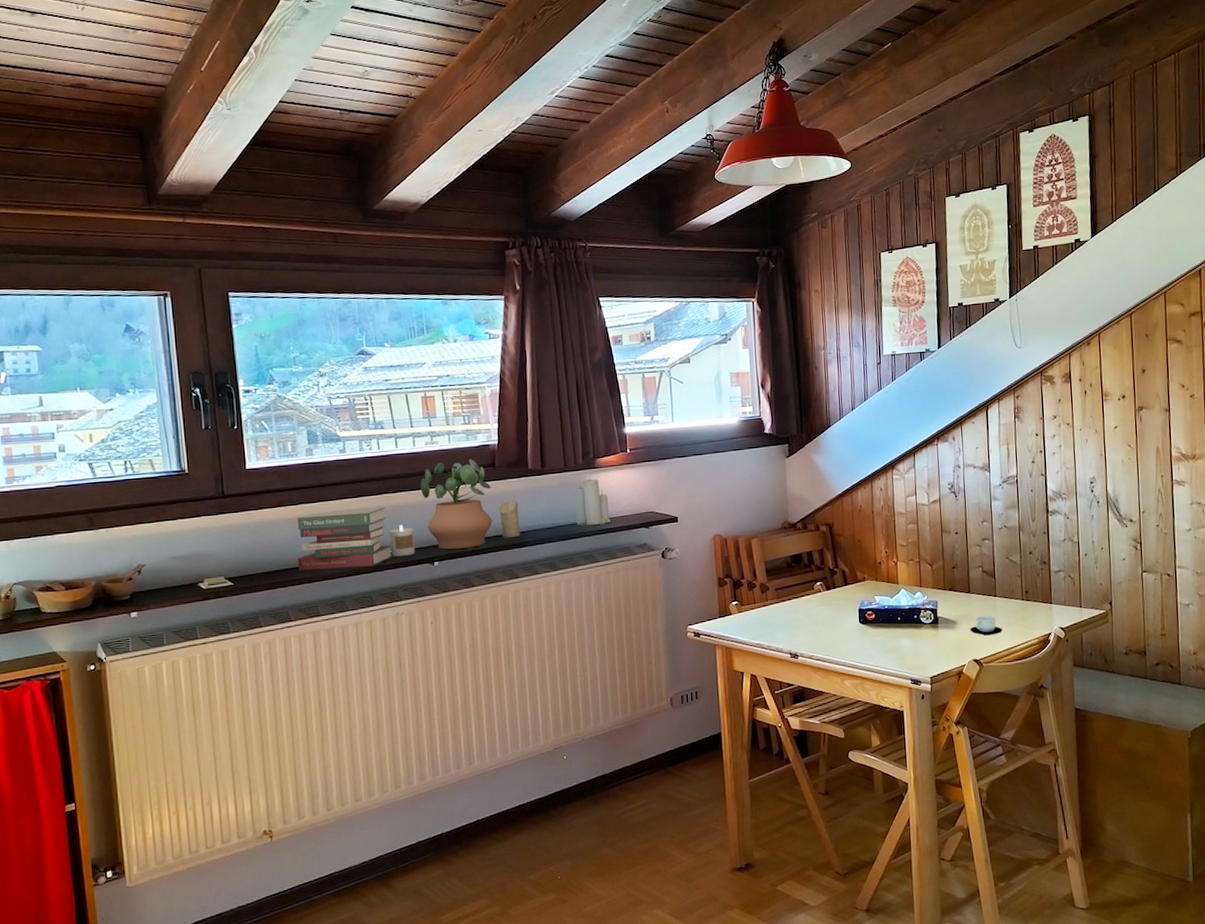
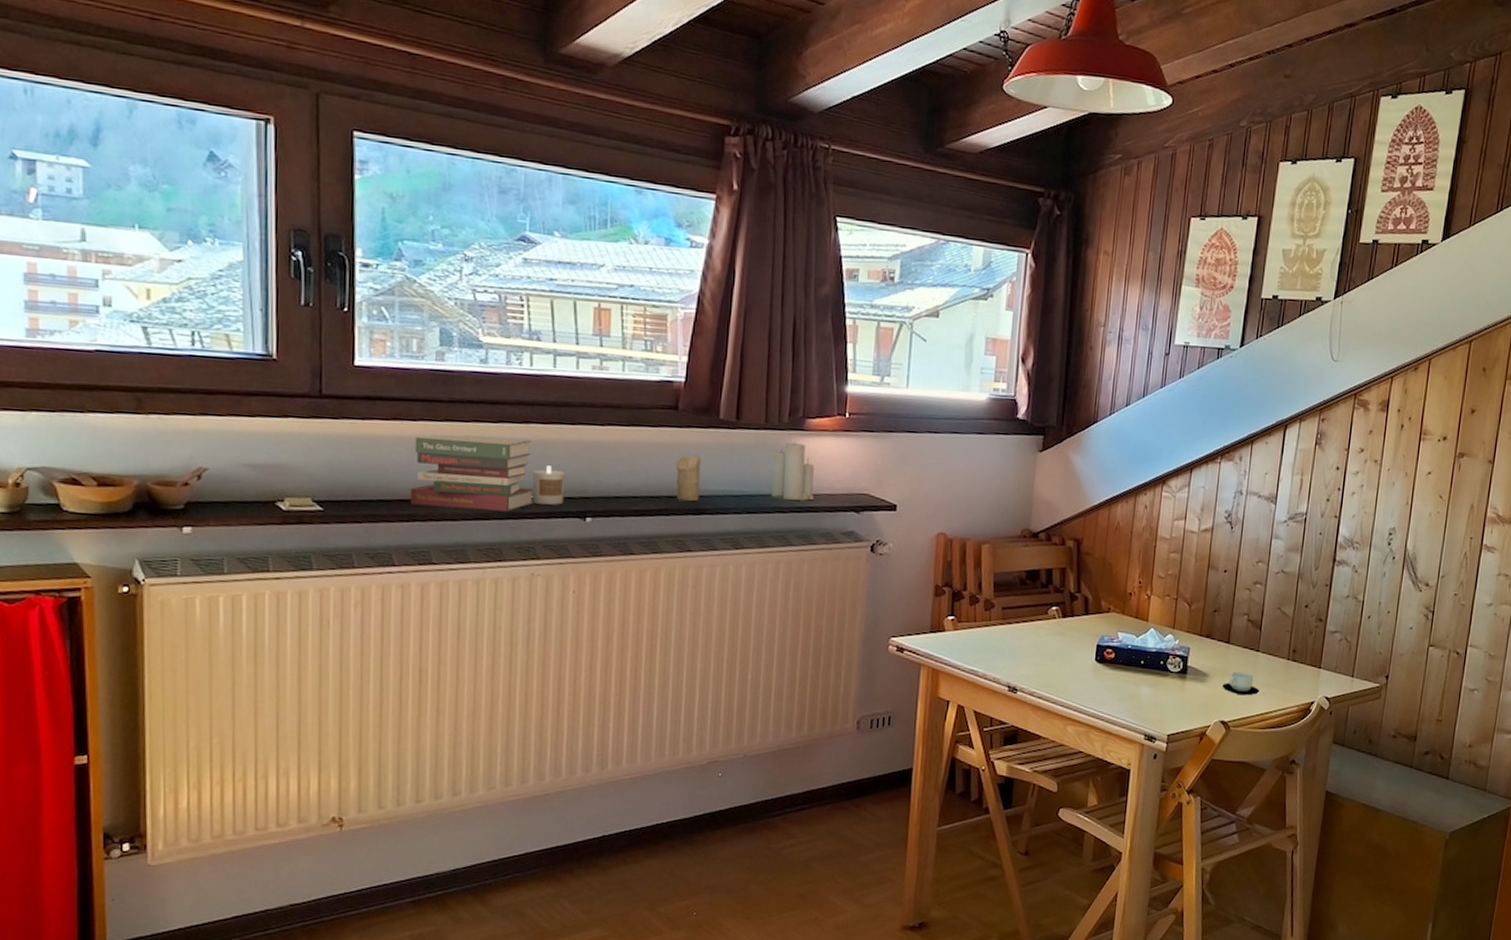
potted plant: present [420,458,493,550] -> none [579,394,669,507]

